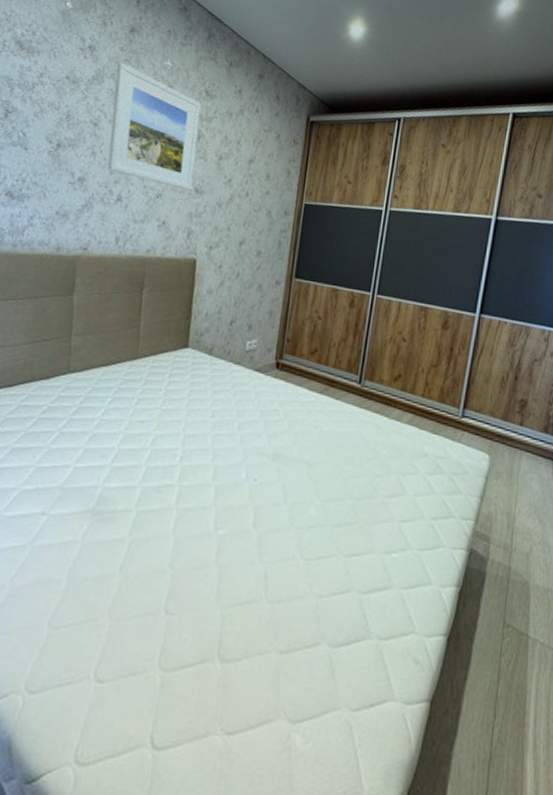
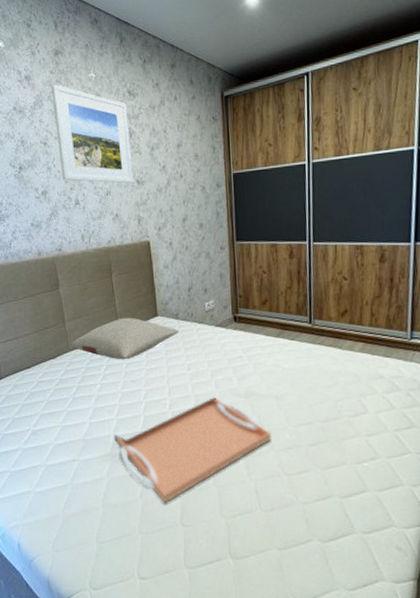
pillow: none [72,342,211,395] -> present [71,317,180,360]
serving tray: none [102,454,295,582] -> present [114,397,271,503]

